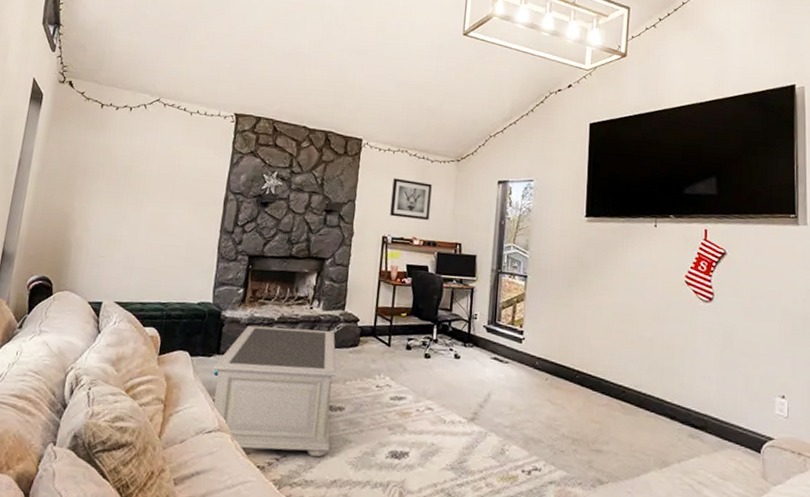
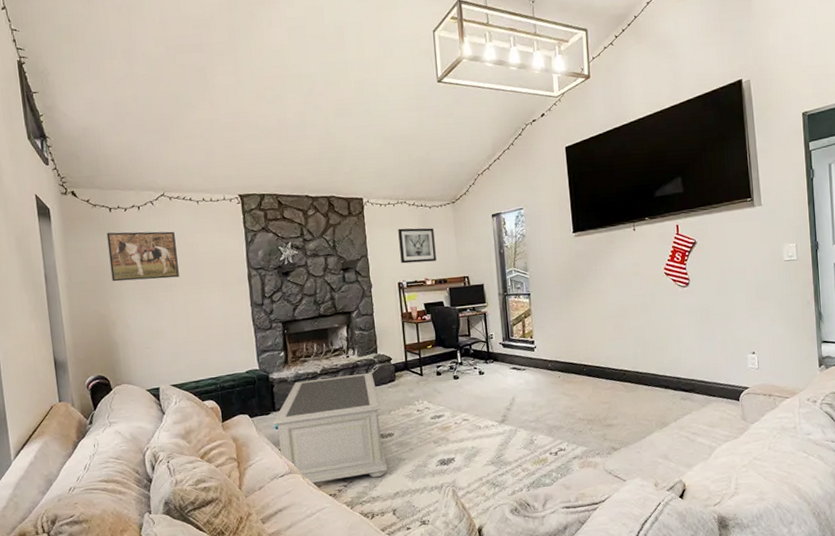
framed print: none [84,128,160,187] -> present [106,231,179,282]

